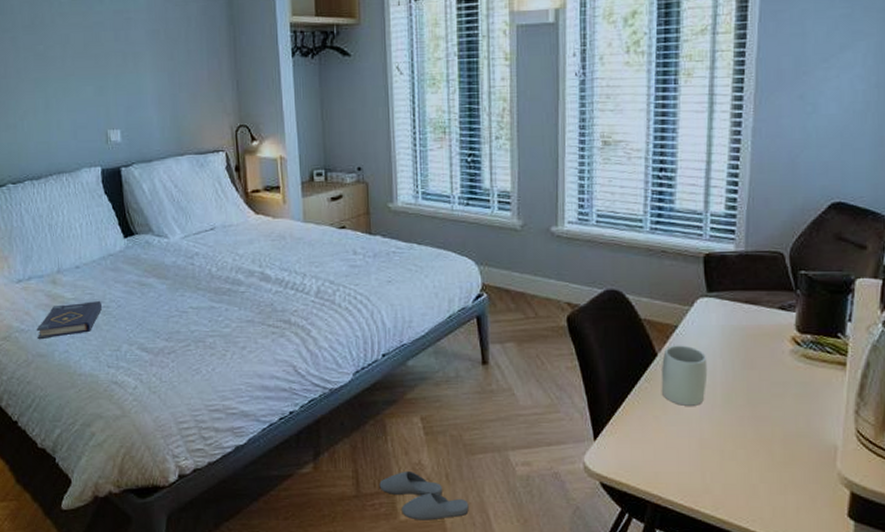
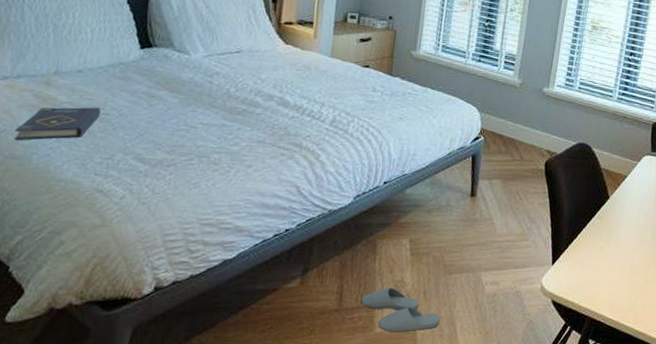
mug: present [661,345,708,406] -> none [608,191,645,240]

